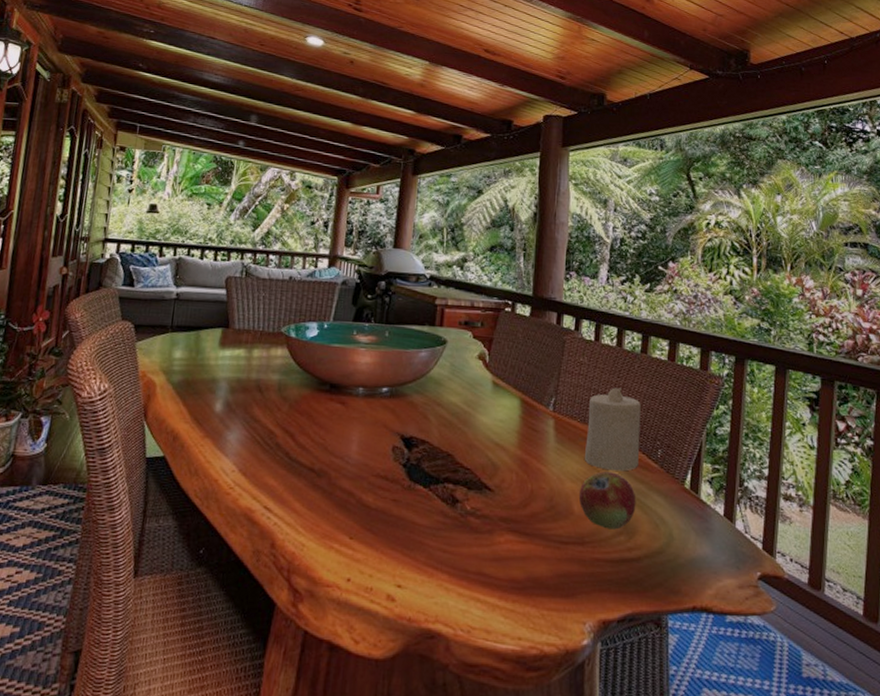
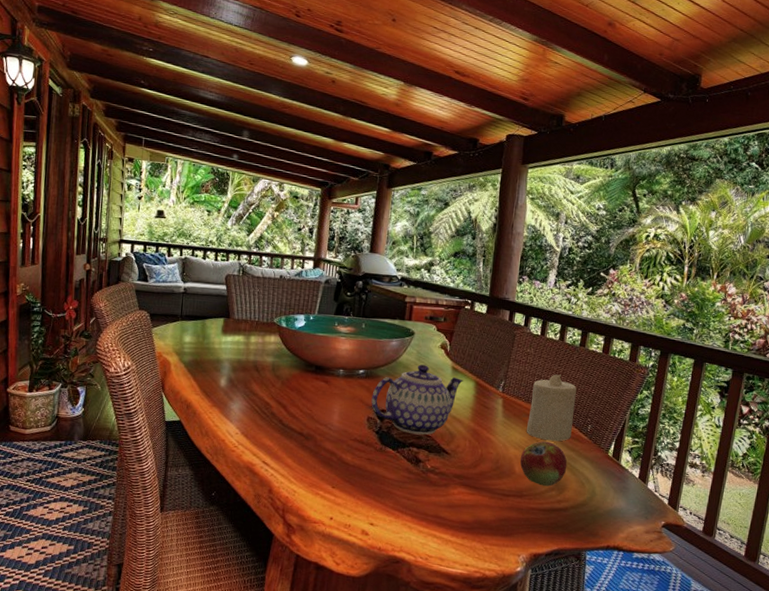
teapot: none [397,379,506,468] -> present [371,364,463,435]

